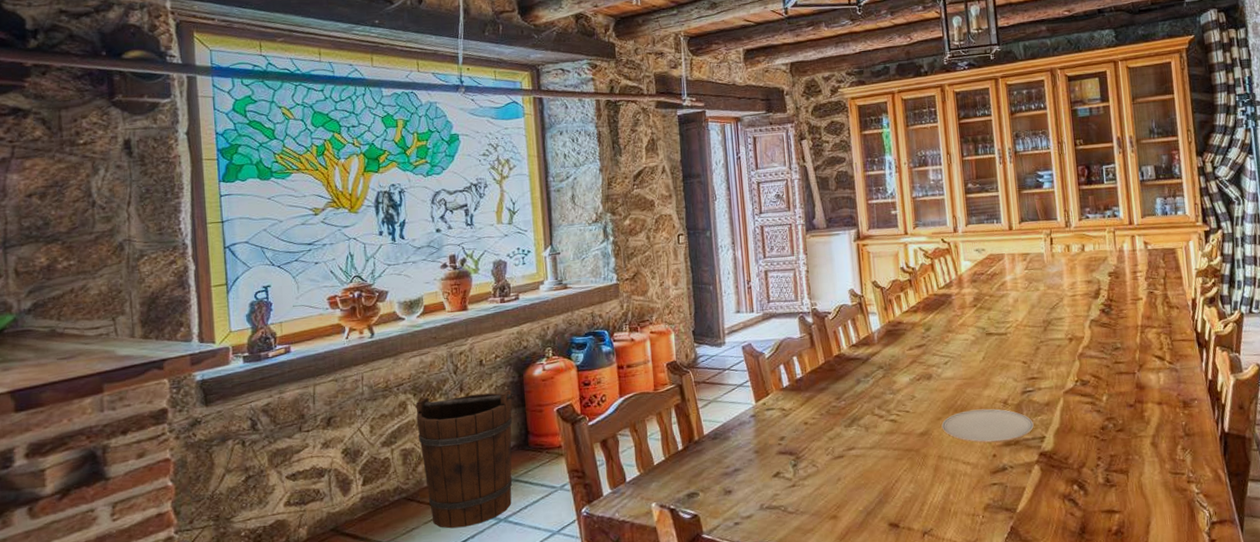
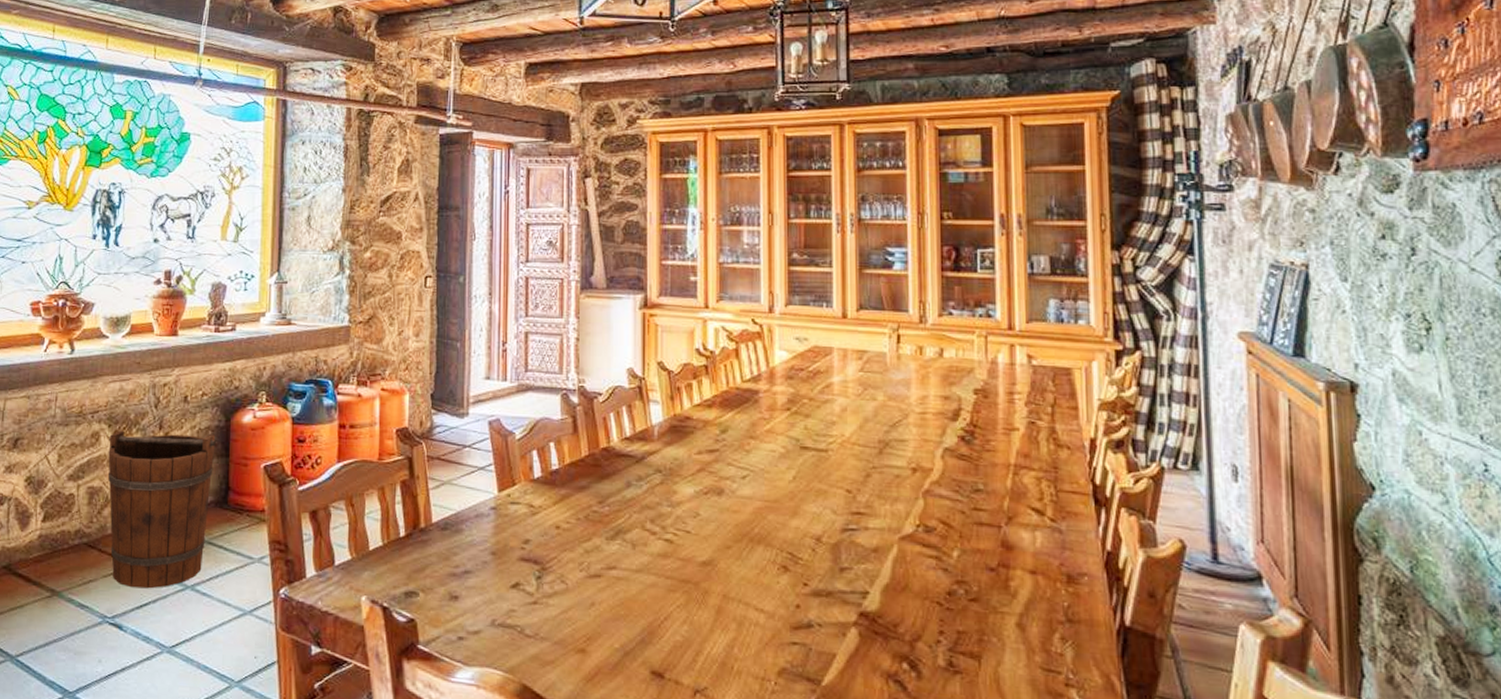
plate: present [941,408,1034,443] -> none [731,542,854,591]

